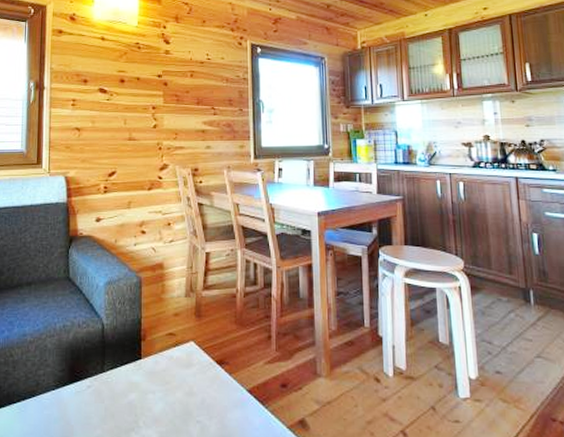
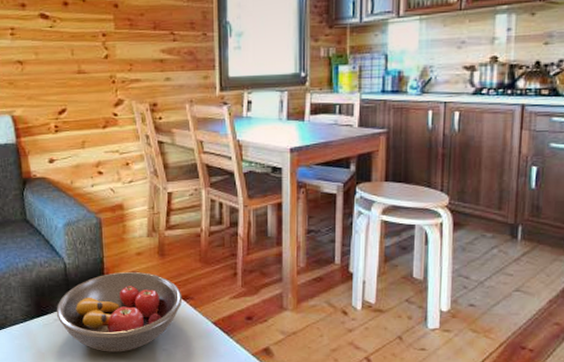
fruit bowl: none [90,334,218,425] -> present [56,272,183,352]

